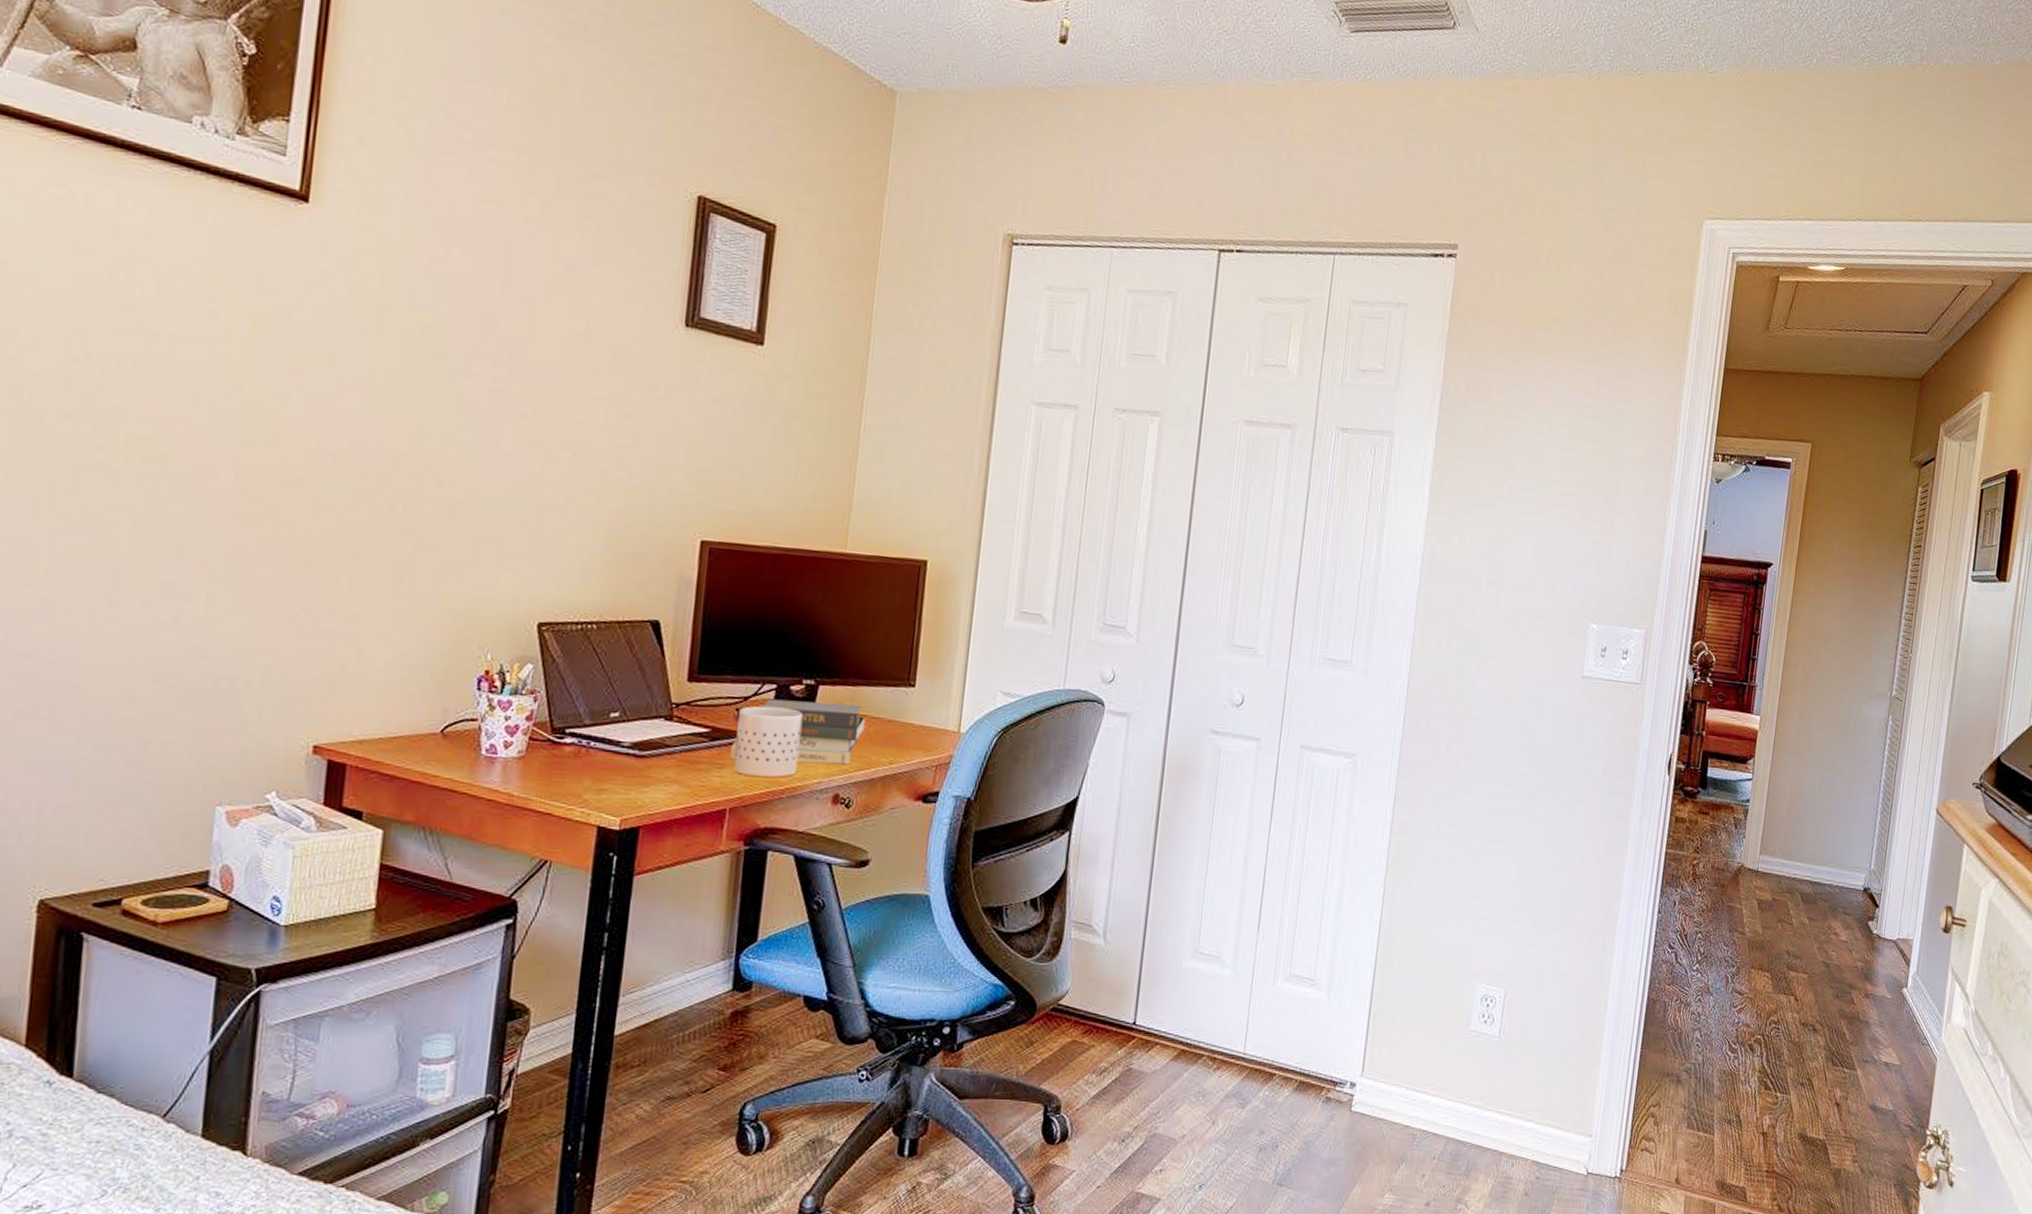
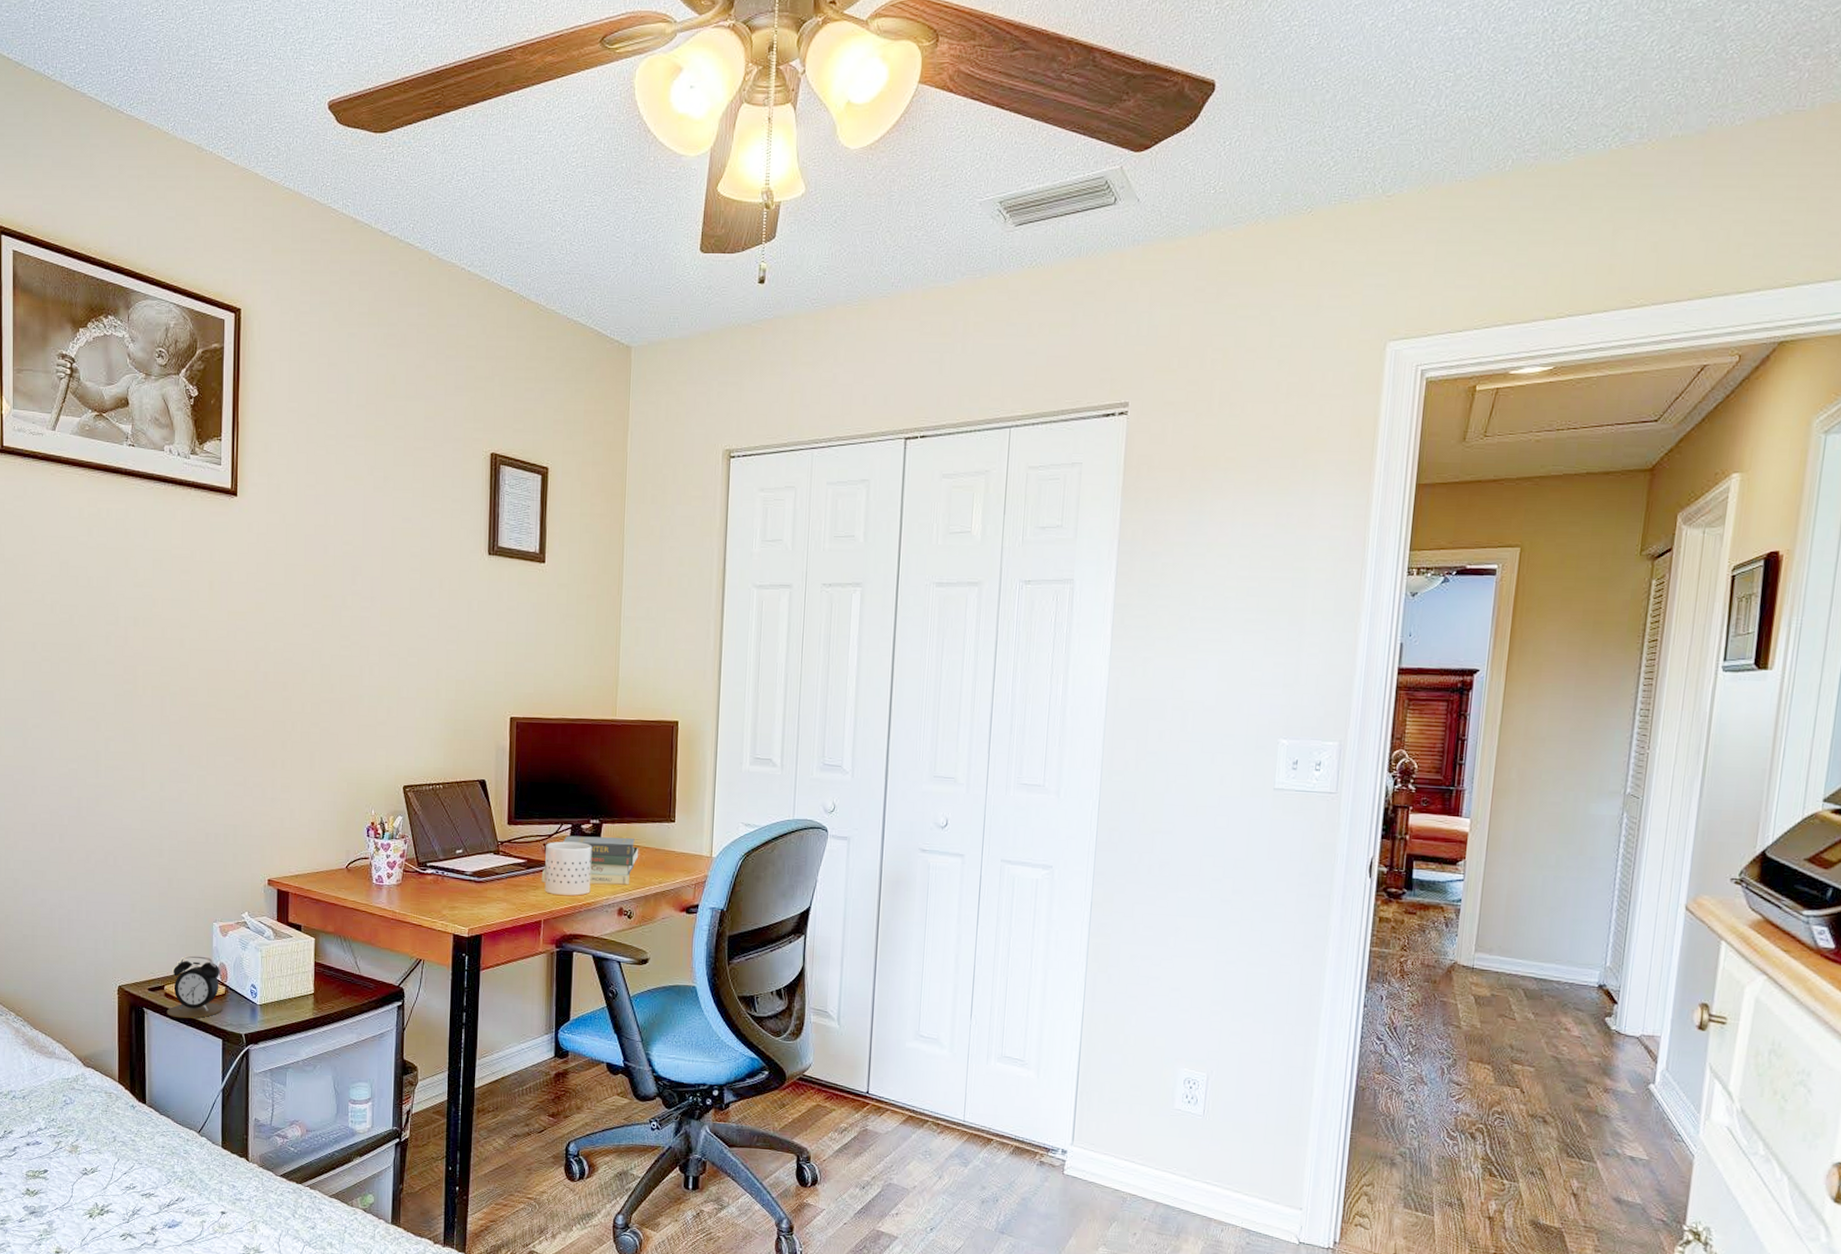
alarm clock: none [122,854,223,948] -> present [166,956,222,1019]

